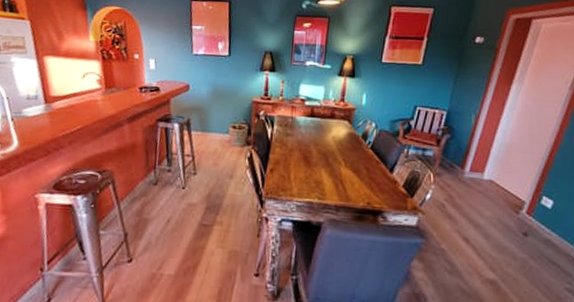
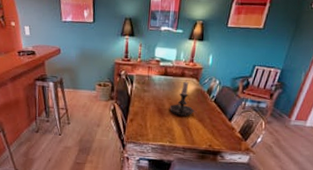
candle holder: none [318,122,348,166] -> present [170,80,195,116]

